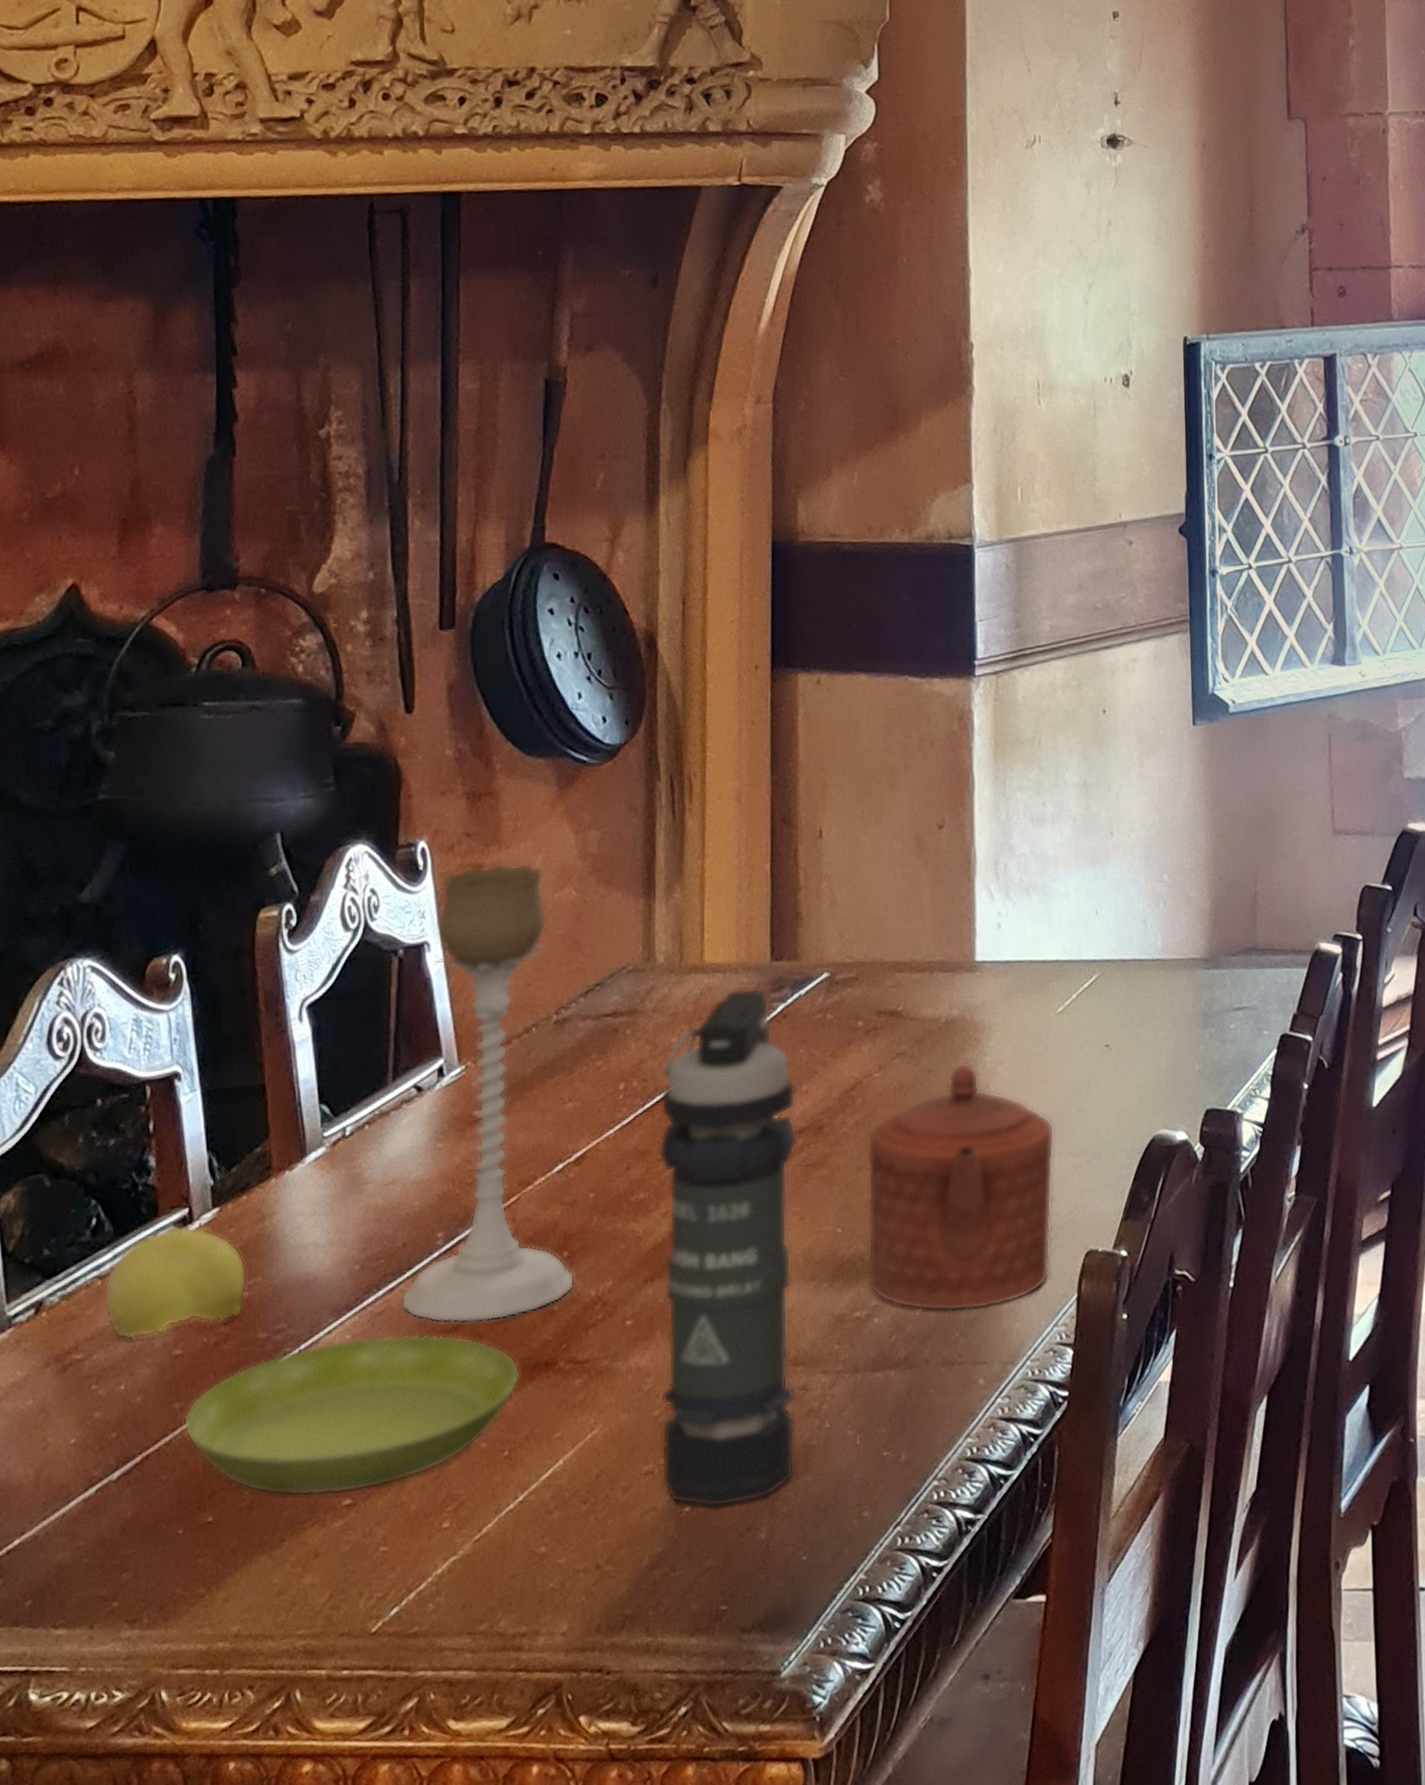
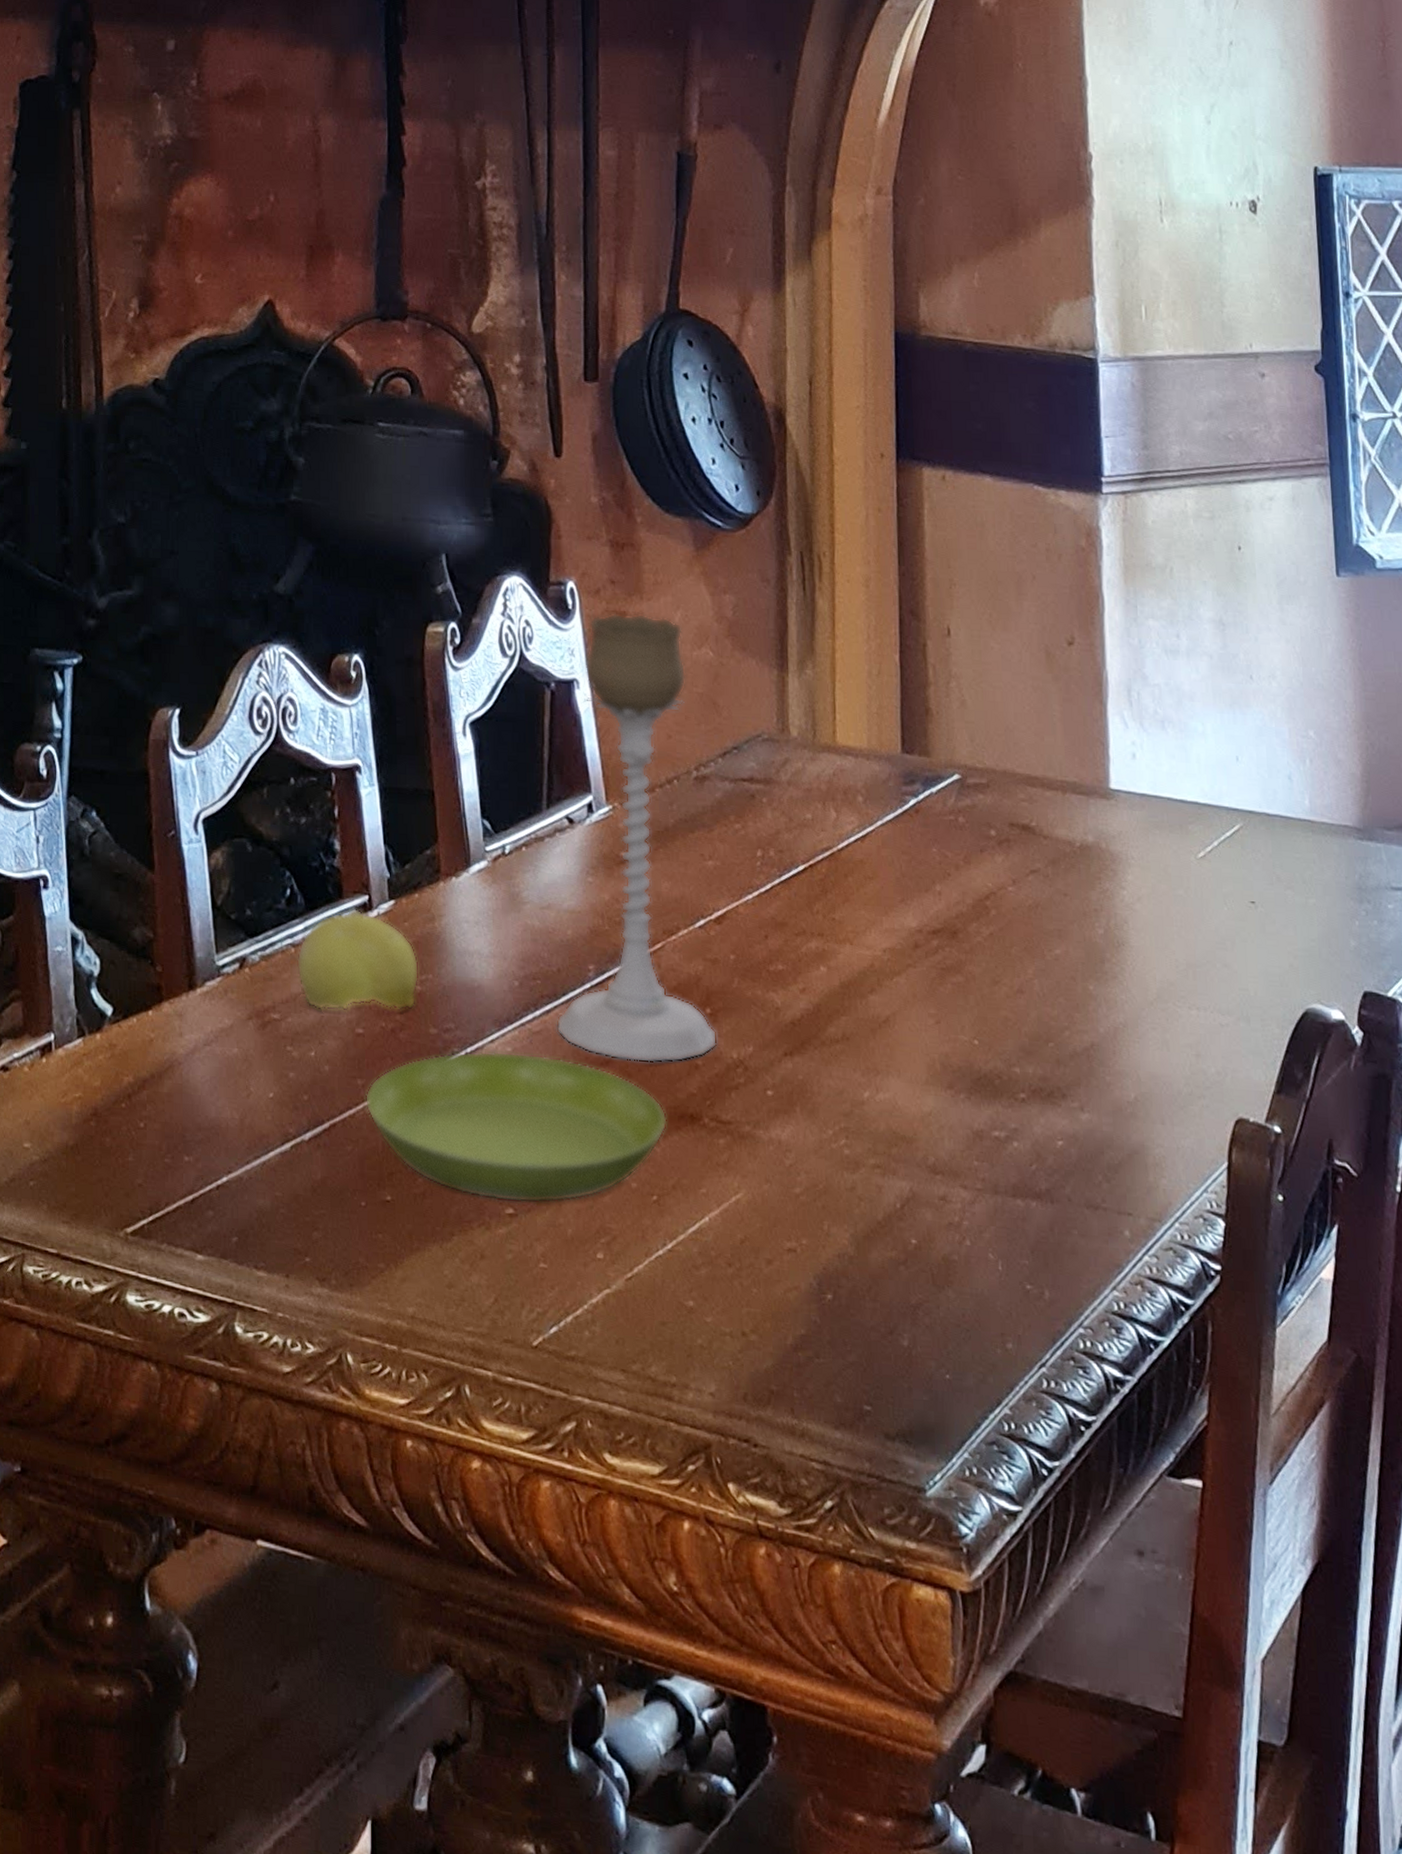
smoke grenade: present [659,987,798,1508] -> none [796,775,936,1304]
teapot: present [867,1062,1055,1312] -> none [1003,892,1199,1157]

